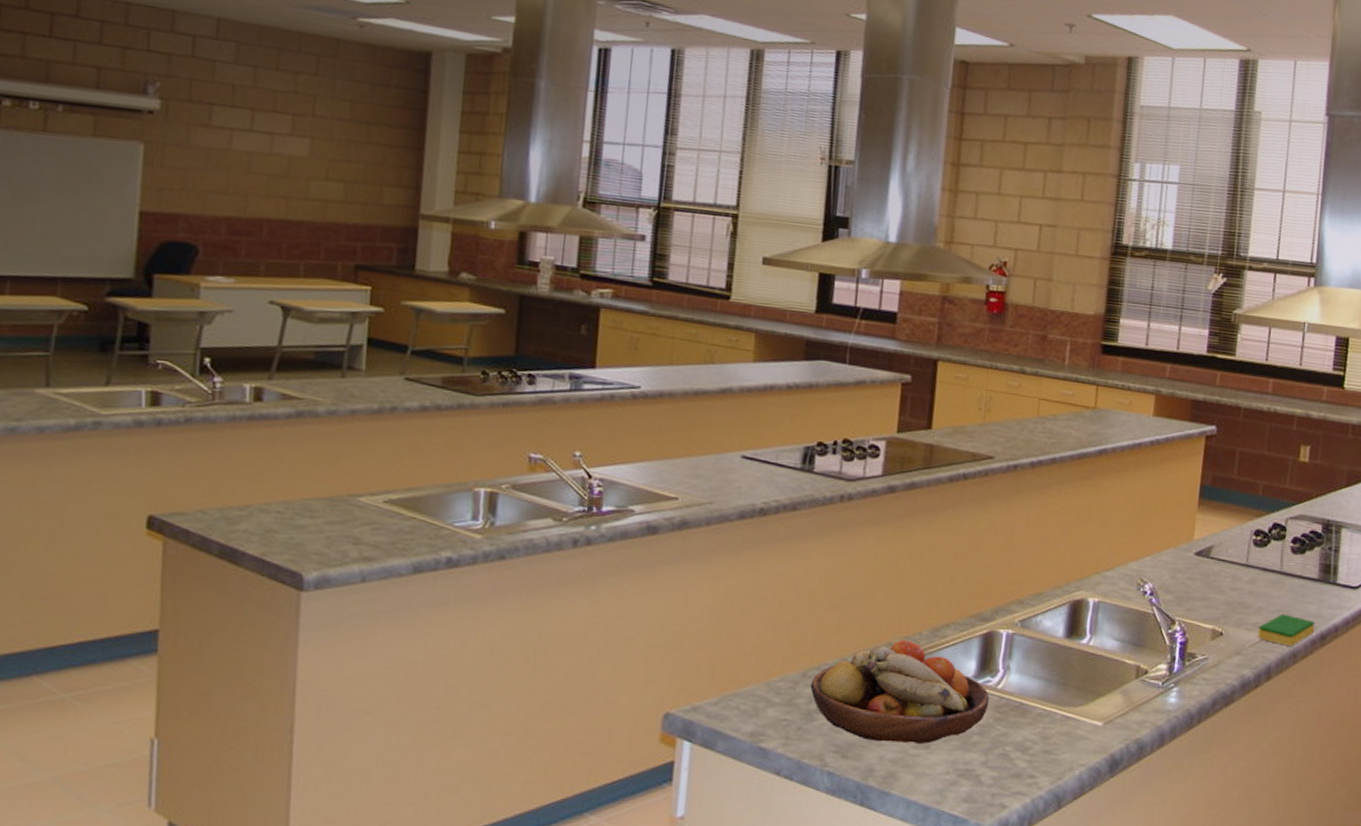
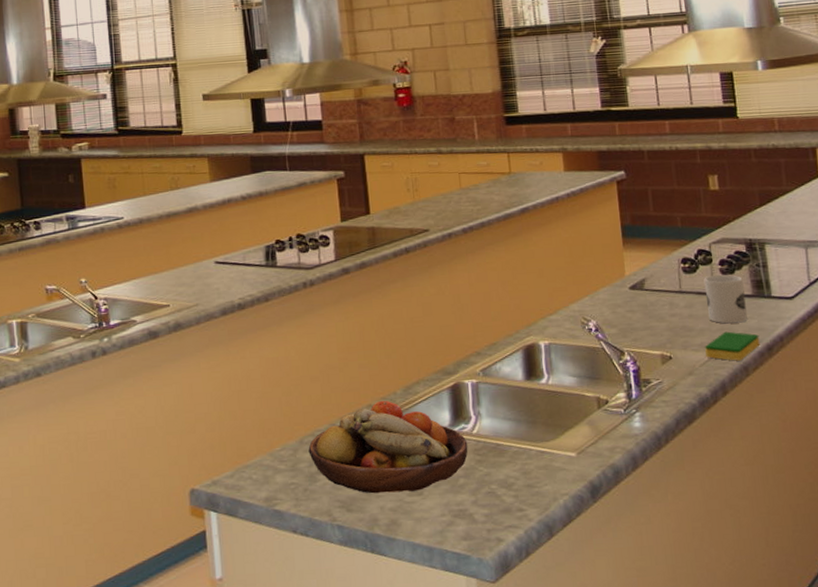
mug: none [1269,552,1312,607] -> present [703,274,747,324]

